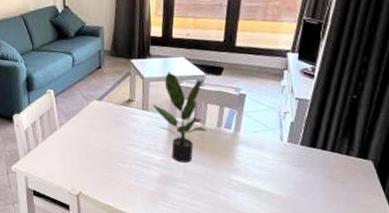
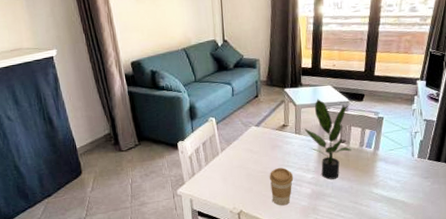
coffee cup: none [112,147,140,190] -> present [269,168,294,206]

